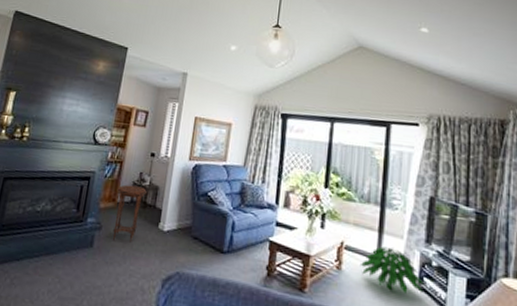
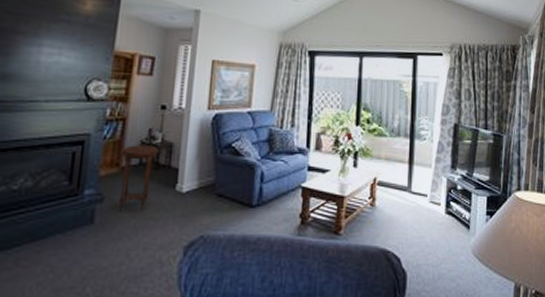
indoor plant: present [359,246,423,293] -> none [392,178,450,220]

